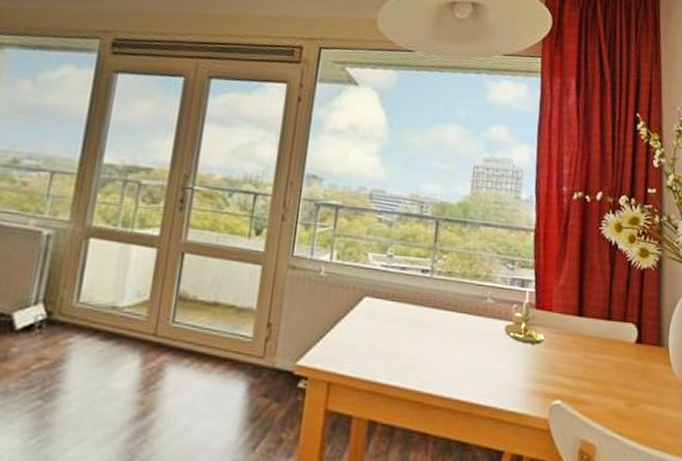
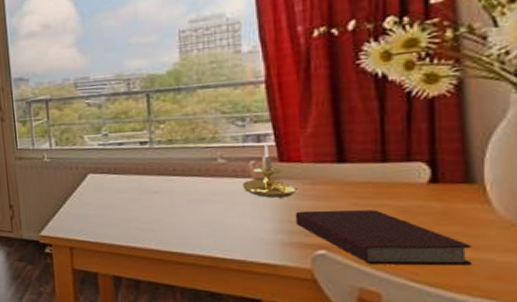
book: none [541,359,658,420] -> present [295,210,472,266]

